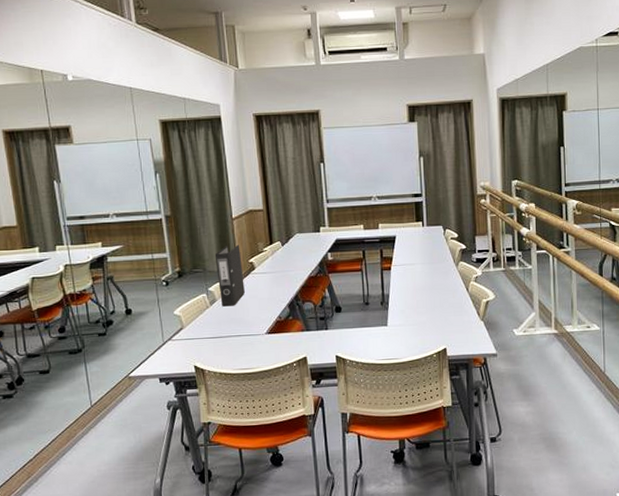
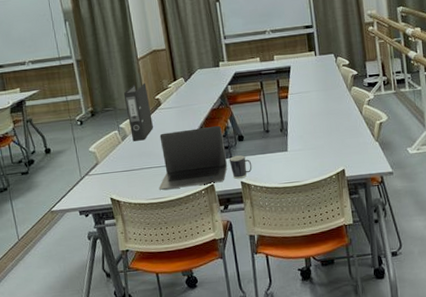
laptop computer: none [247,294,322,361] -> present [158,125,227,191]
mug: none [324,327,349,352] -> present [229,154,252,179]

